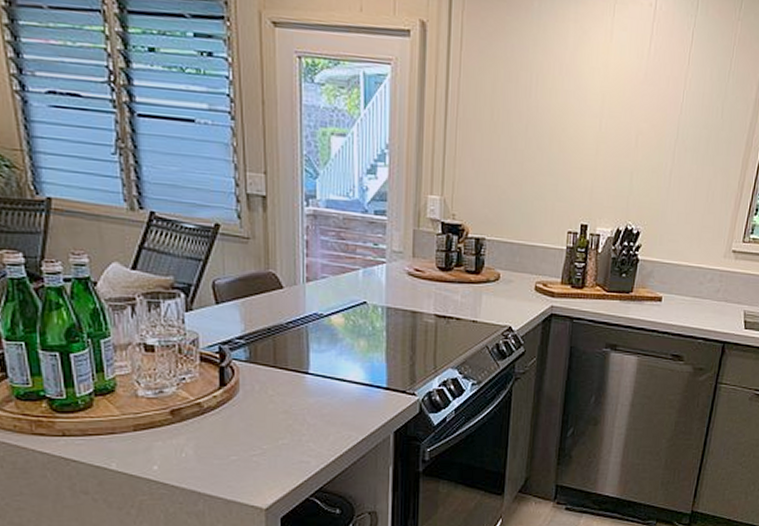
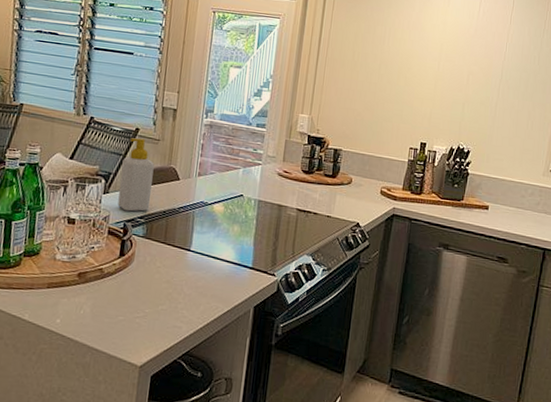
soap bottle: none [204,236,249,332] -> present [117,137,154,212]

